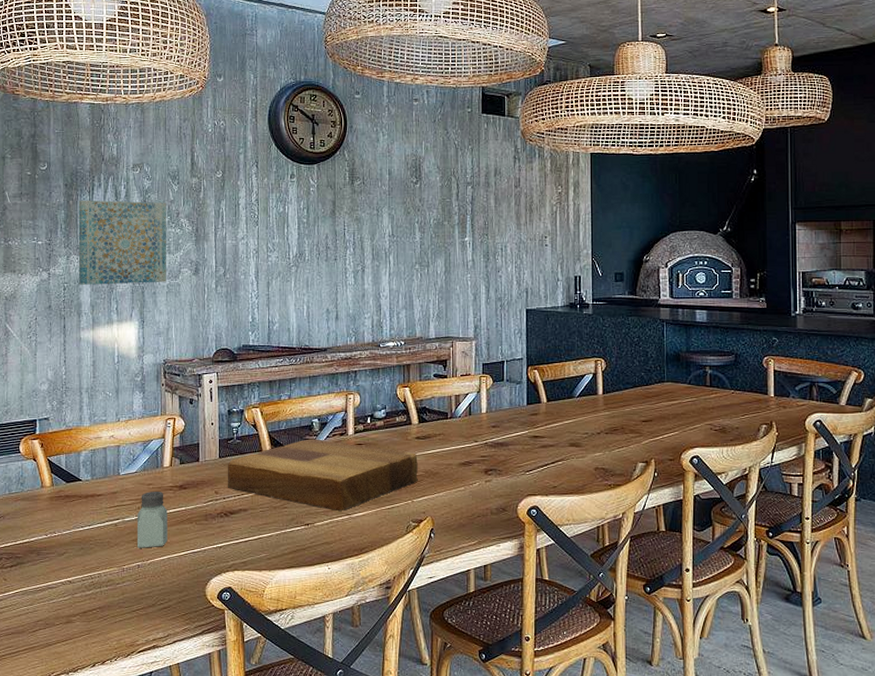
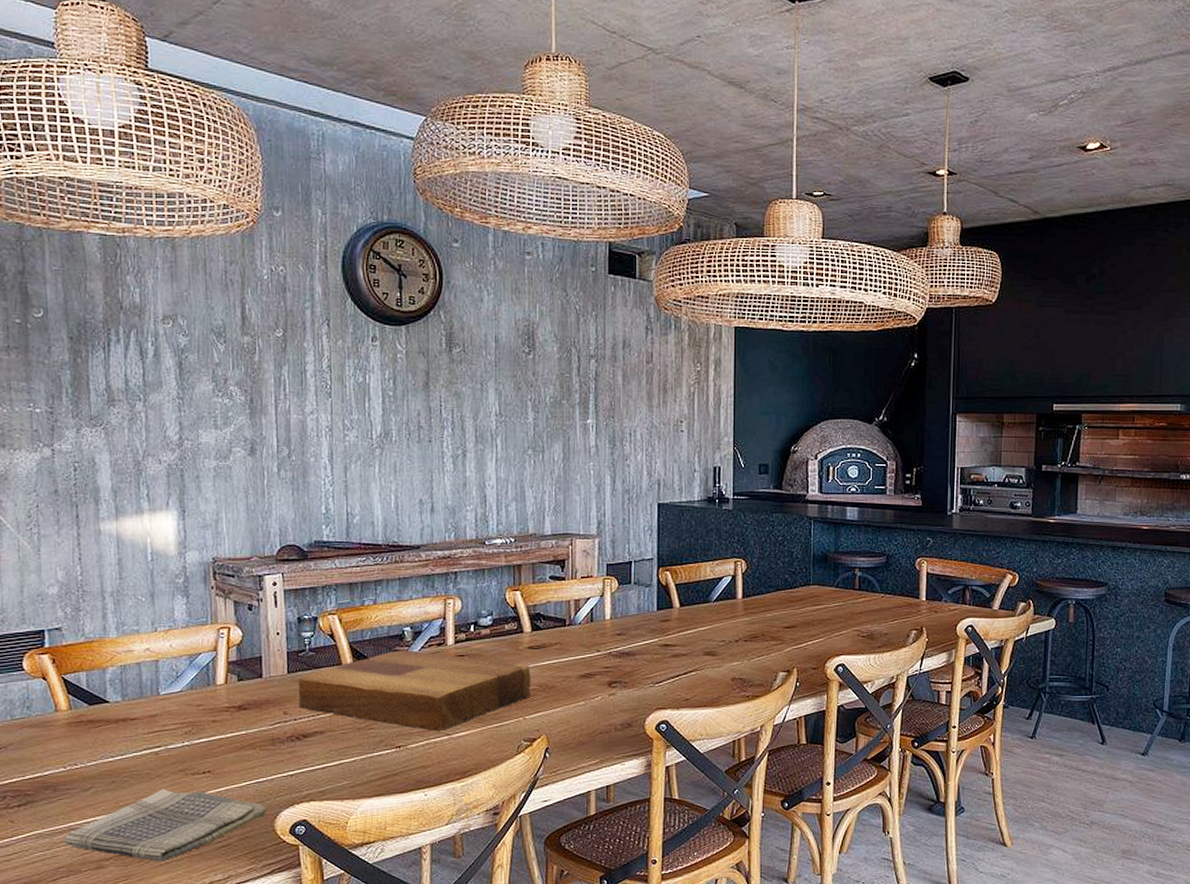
dish towel: none [43,556,200,619] -> present [64,789,267,862]
wall art: present [78,200,166,285] -> none [89,358,213,466]
saltshaker: present [136,491,168,548] -> none [183,712,225,779]

